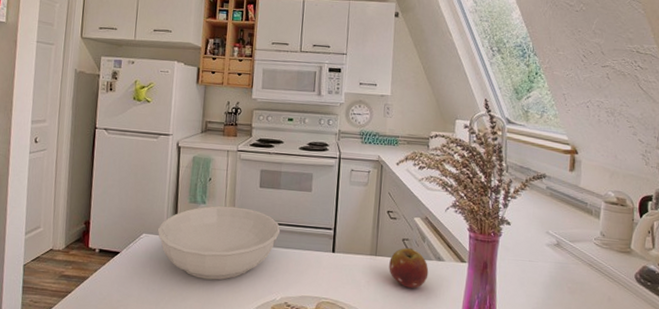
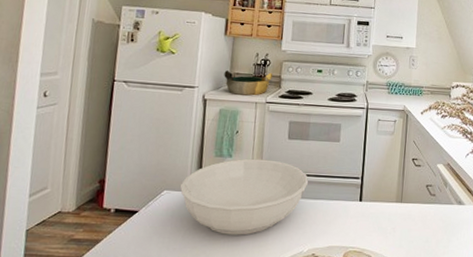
cooking pot: none [196,119,244,144] -> present [224,70,273,96]
fruit: present [389,248,429,288] -> none [413,194,451,232]

